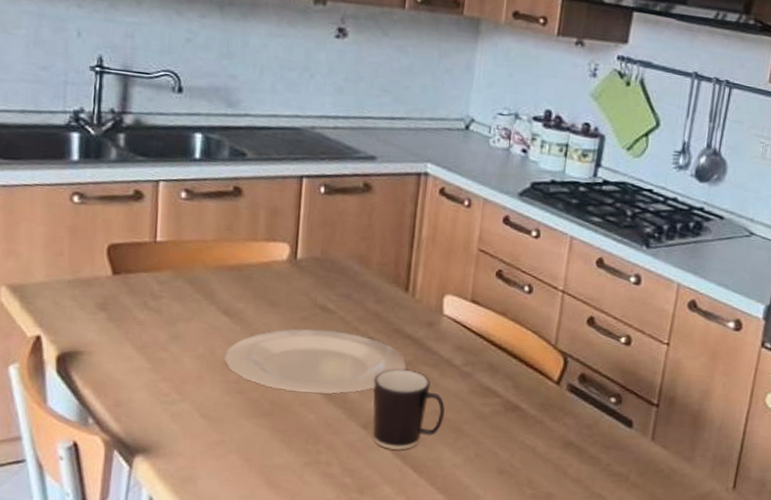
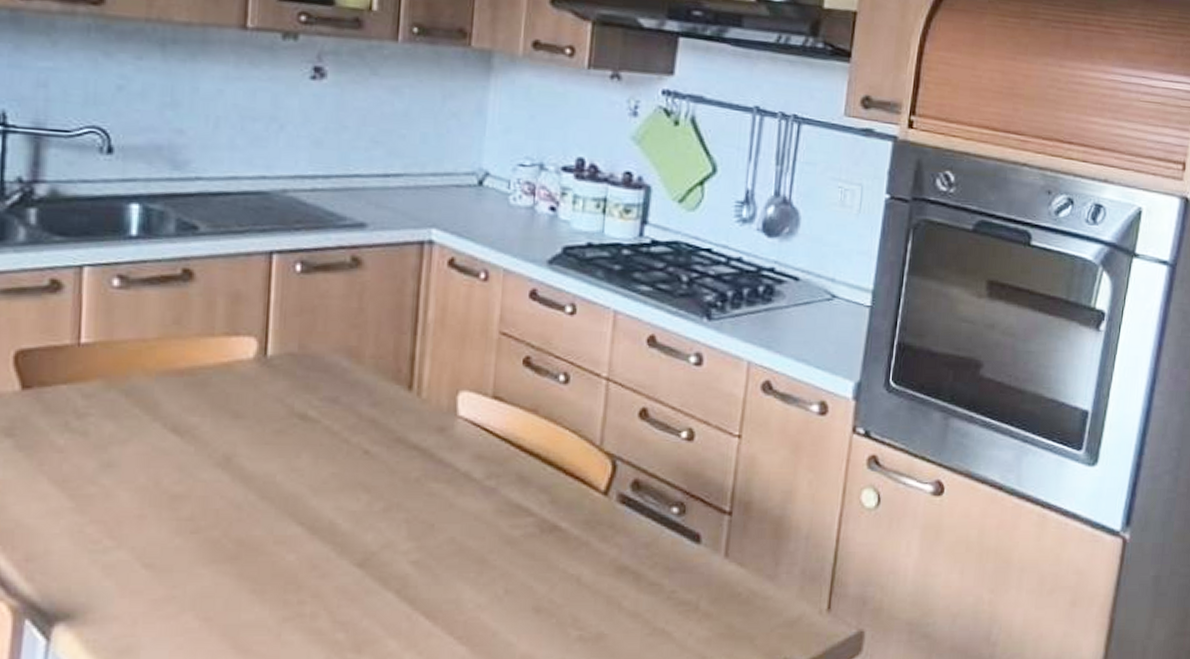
plate: present [223,328,407,394] -> none [172,444,413,527]
mug: present [372,368,445,450] -> none [370,488,464,592]

